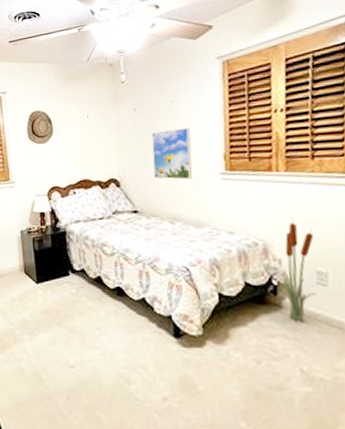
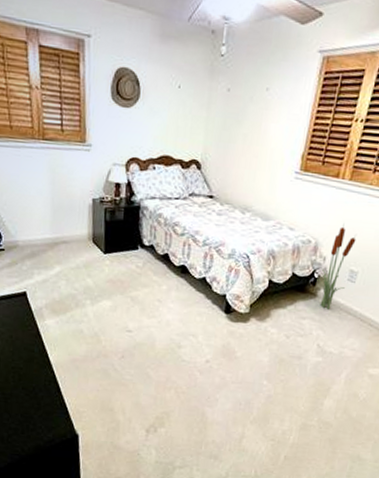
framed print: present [151,128,193,180] -> none [235,119,279,173]

